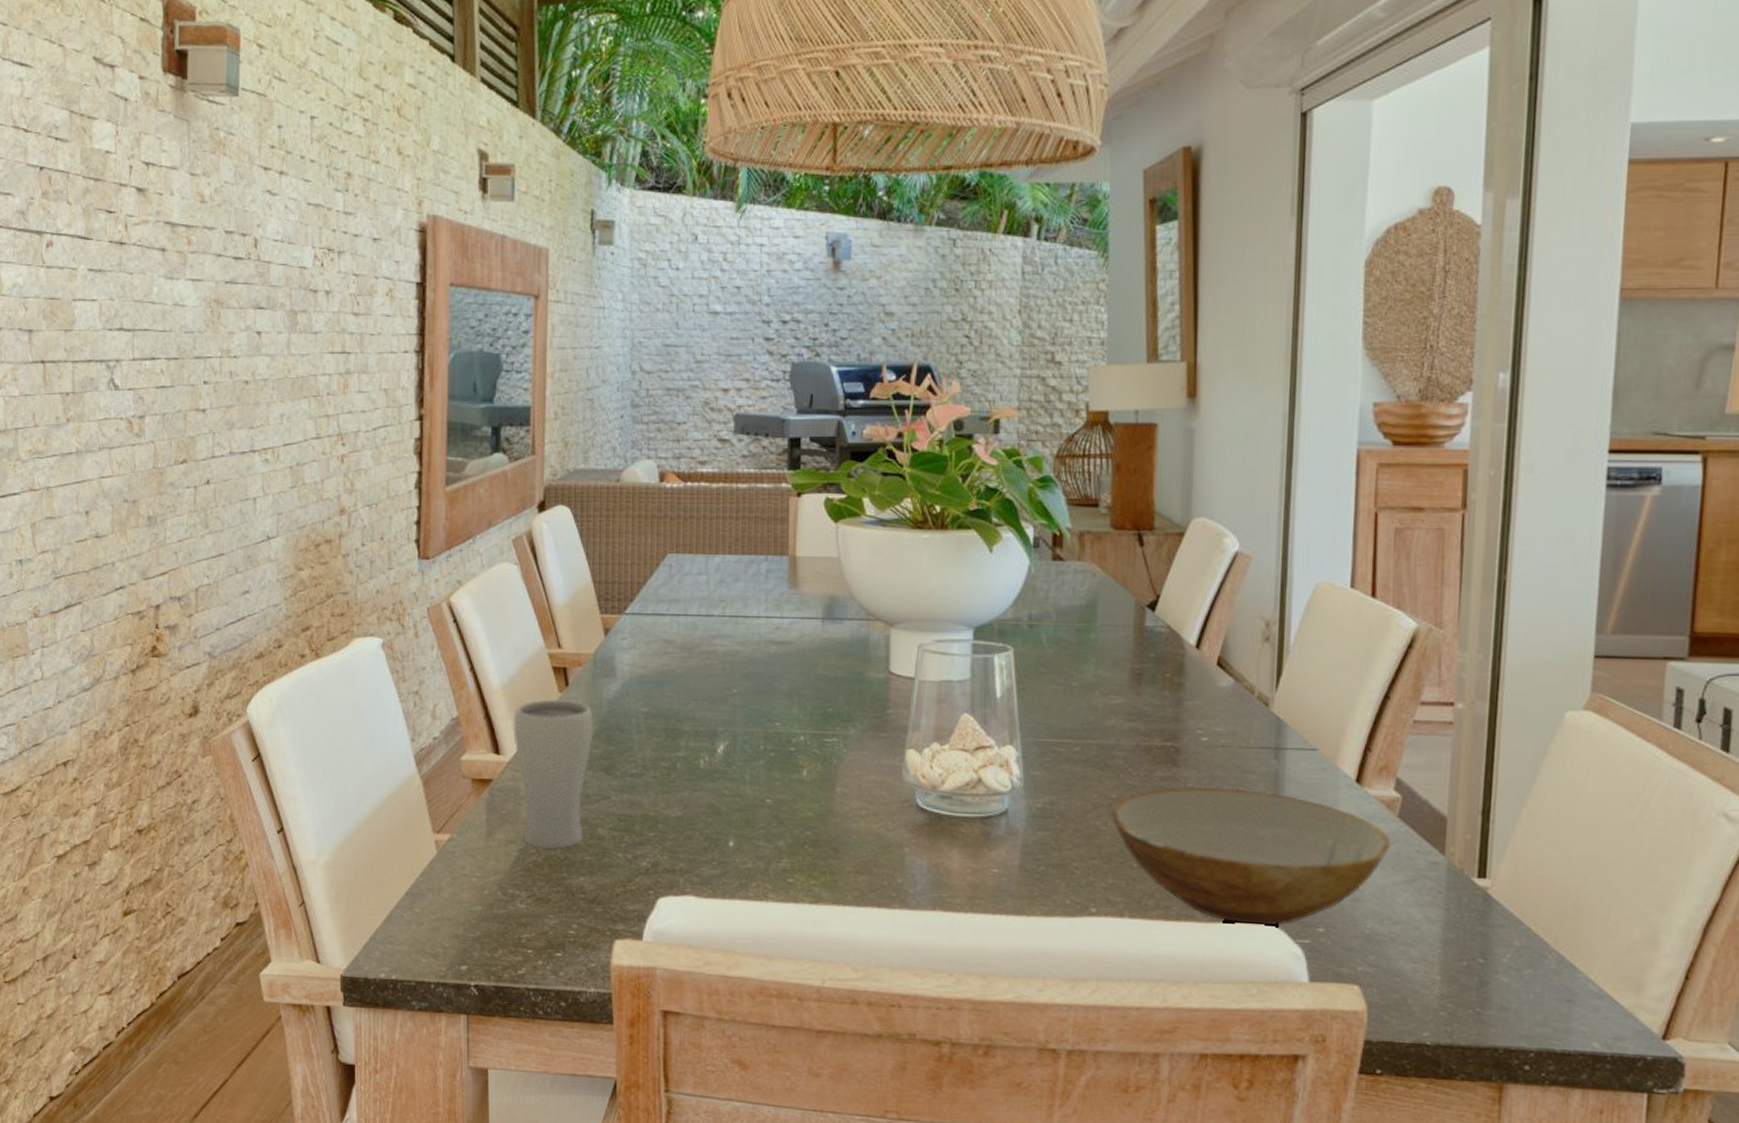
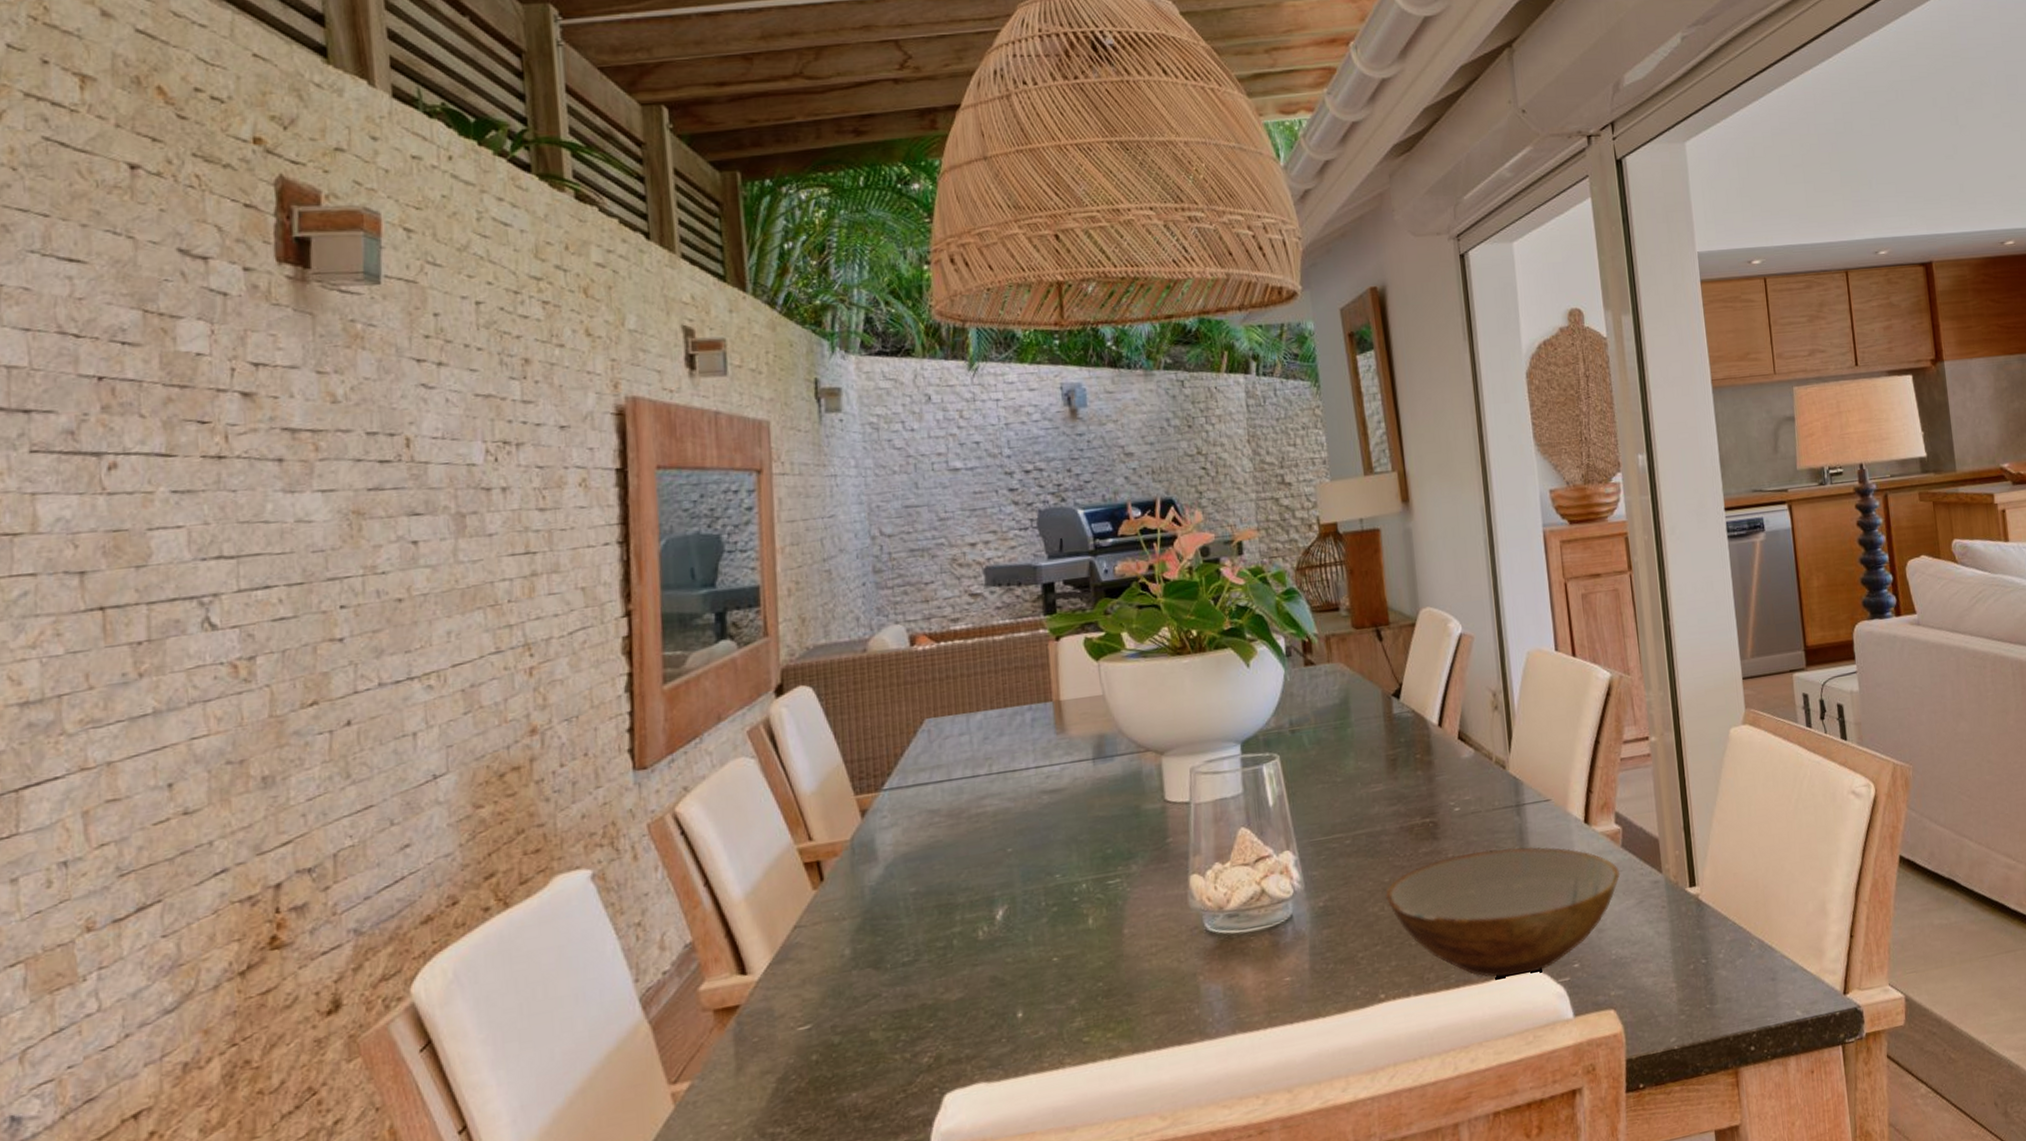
drinking glass: present [513,699,593,849] -> none [760,896,856,1073]

